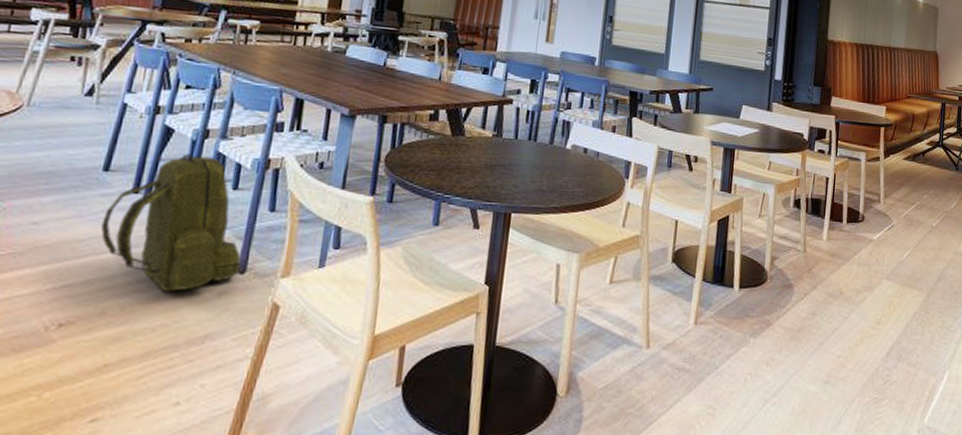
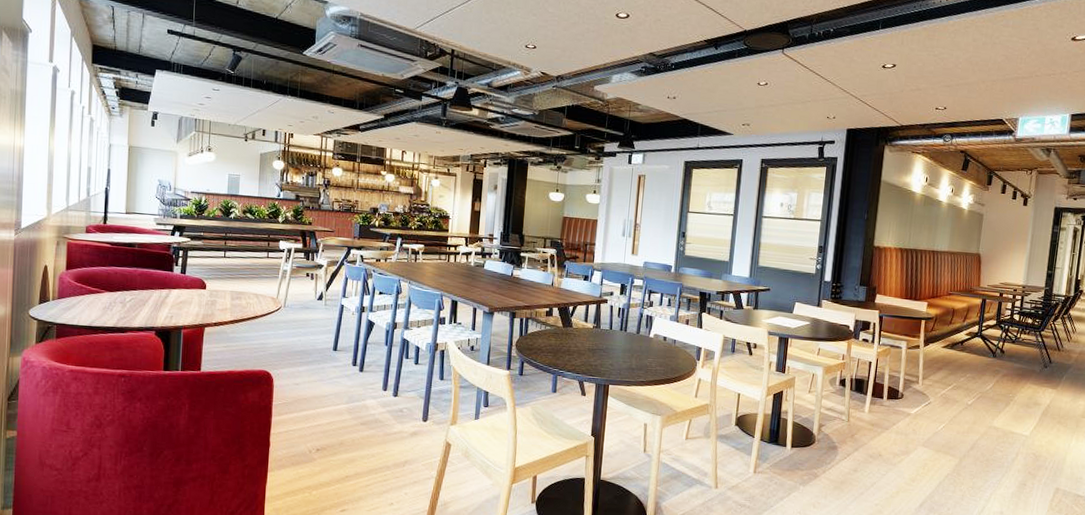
backpack: present [100,153,241,292] -> none [335,339,424,432]

